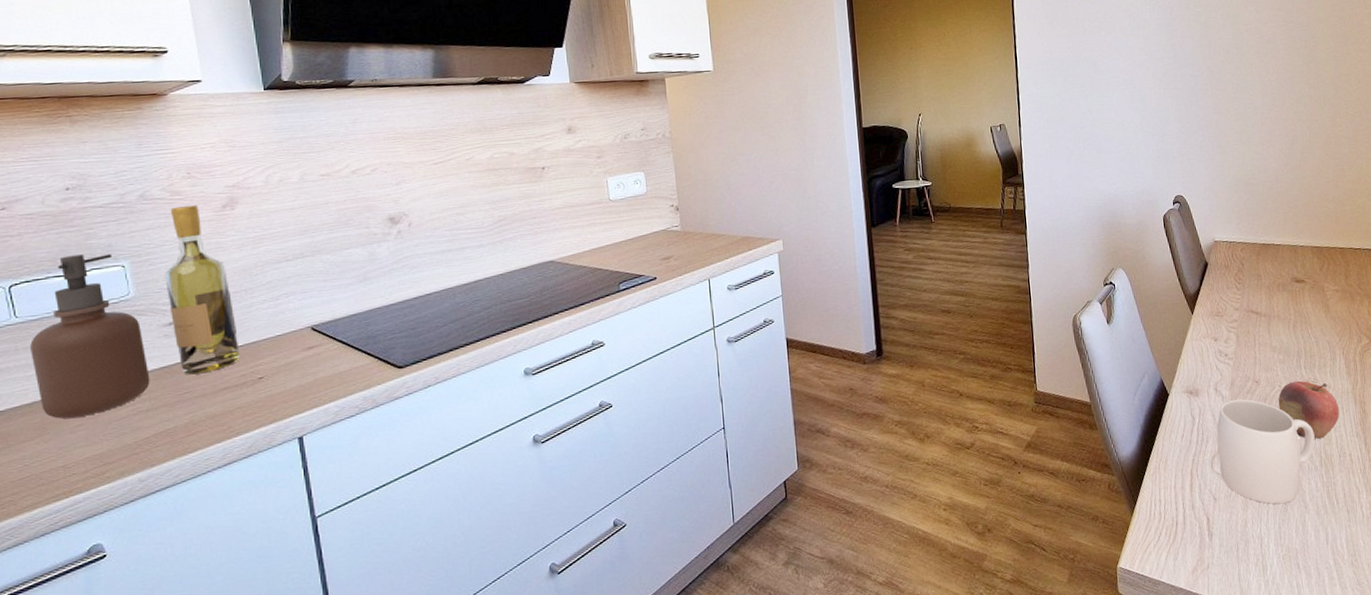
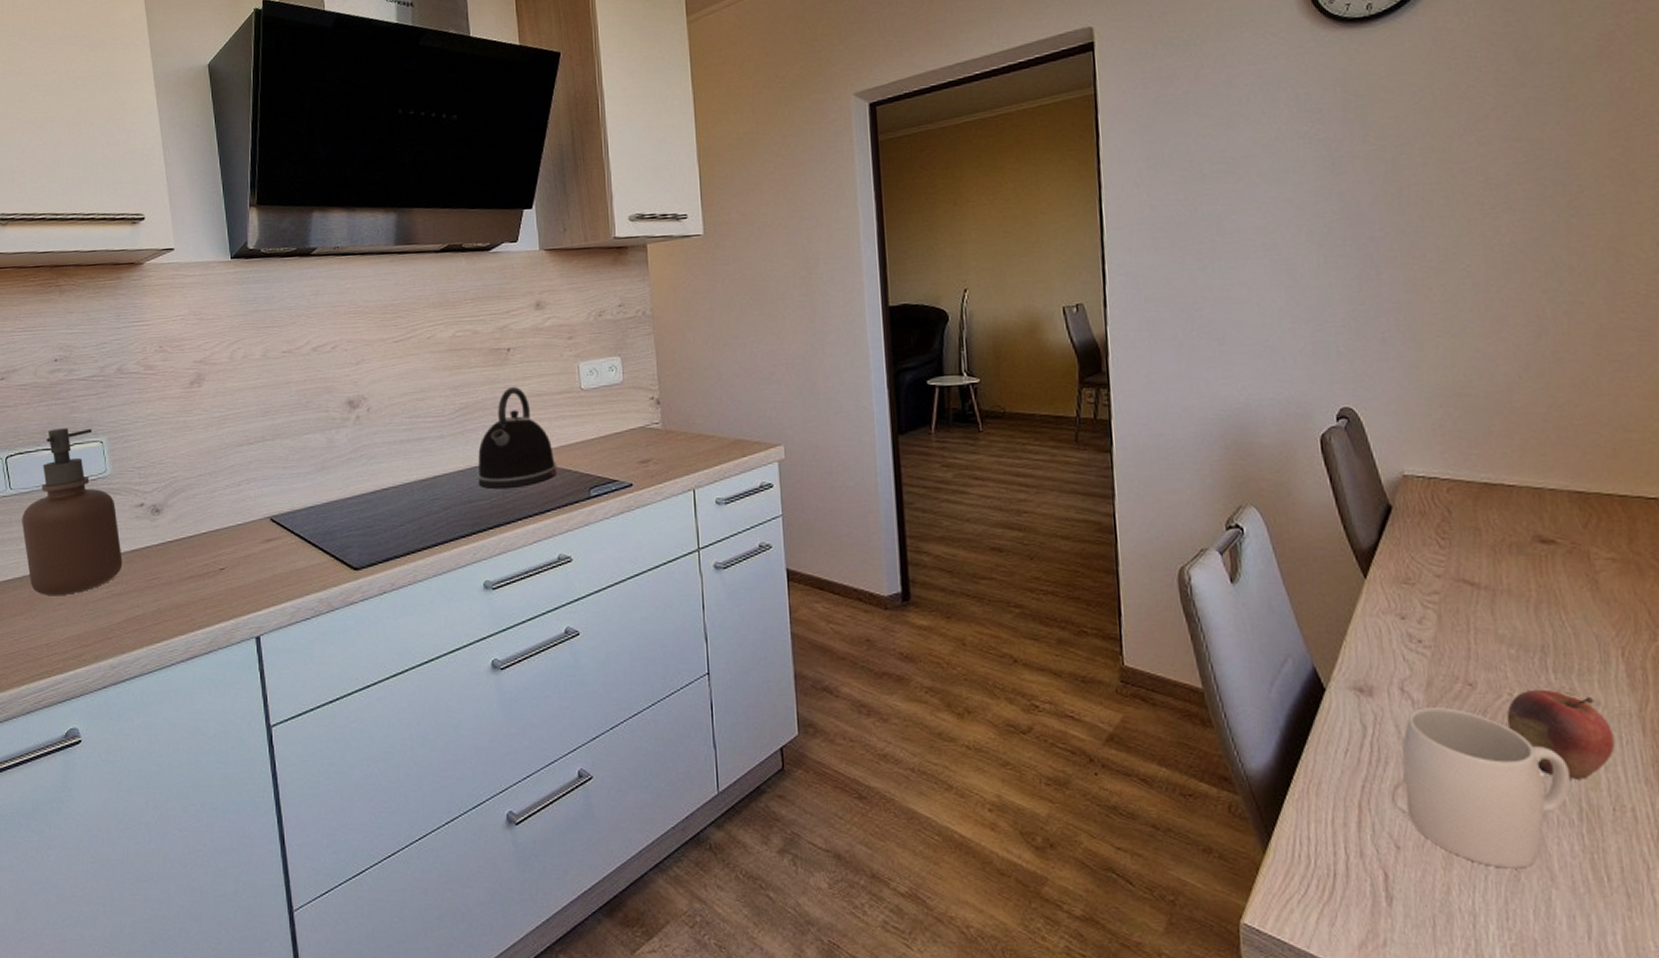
bottle: present [165,204,240,375] -> none [138,380,204,560]
kettle: none [515,199,590,289] -> present [476,386,557,490]

